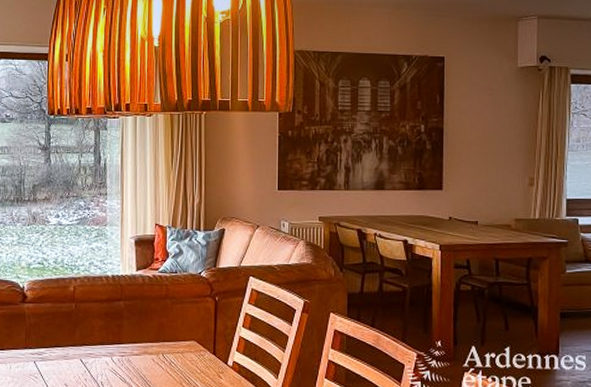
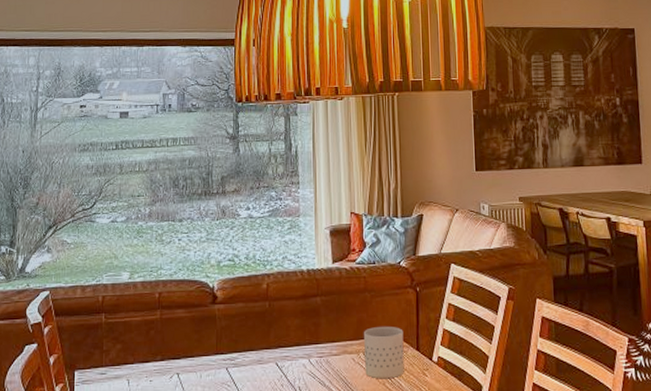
mug: none [163,330,201,379] -> present [363,326,405,379]

